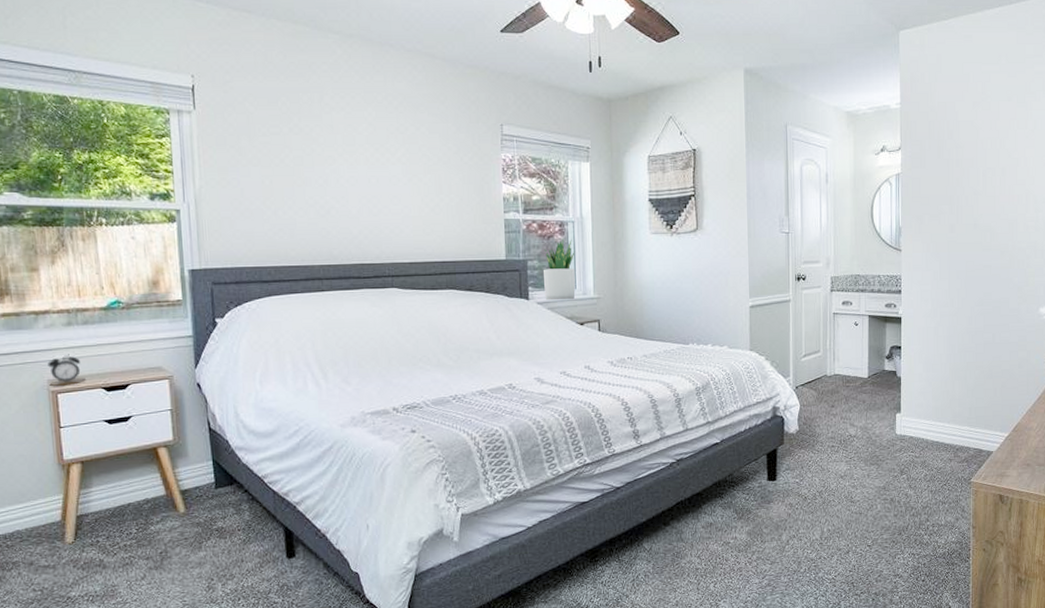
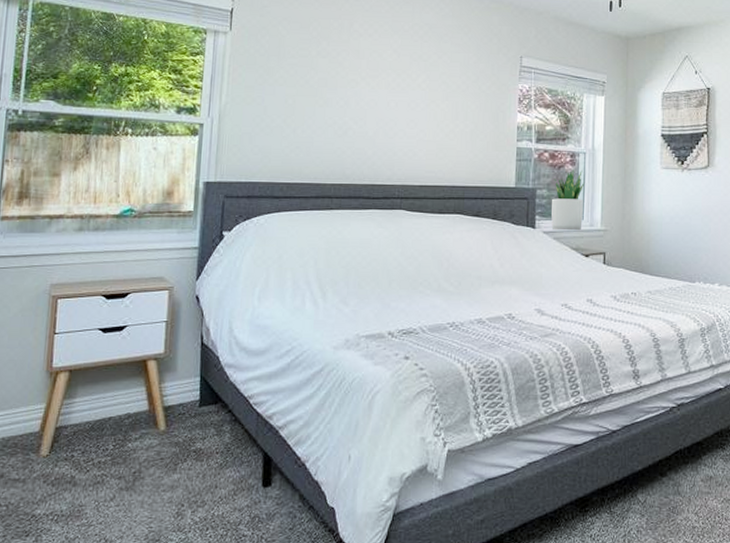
alarm clock: present [47,355,86,386] -> none [51,260,87,291]

